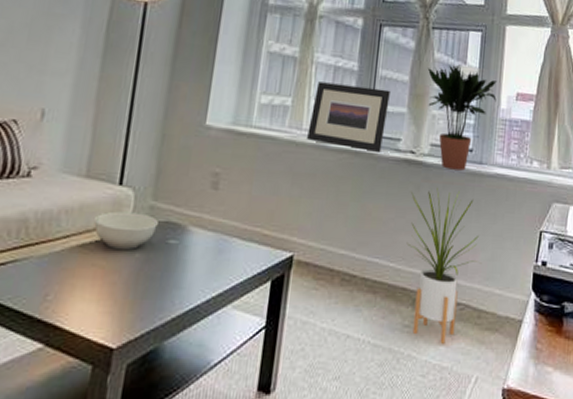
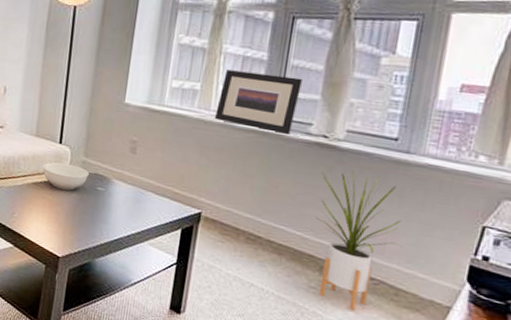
potted plant: present [427,64,497,171] -> none [345,54,434,158]

